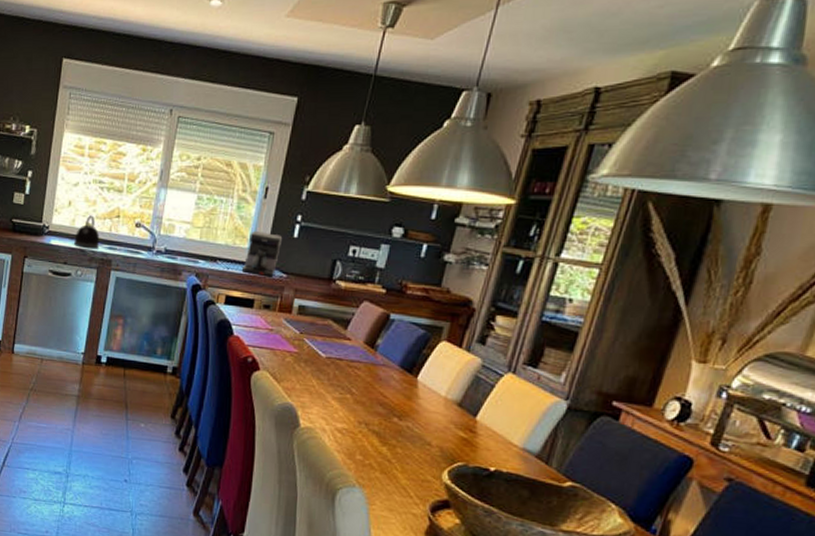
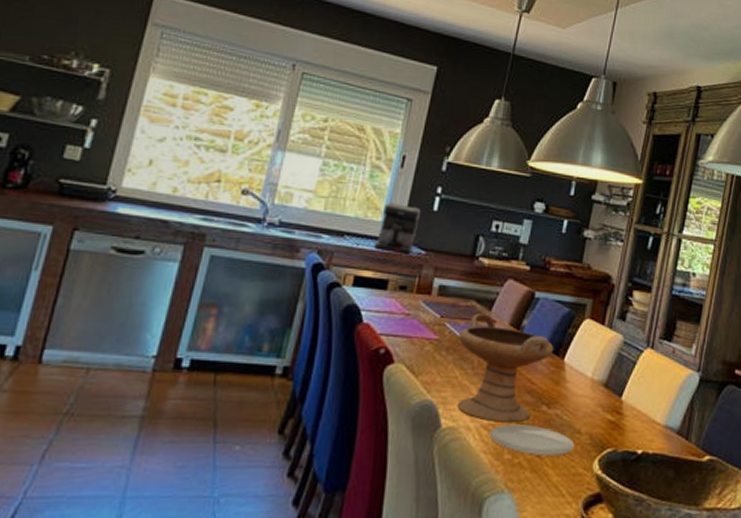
kettle: present [74,215,100,249] -> none [153,178,191,220]
decorative bowl: none [314,331,408,430] -> present [457,313,554,423]
plate: none [343,430,425,463] -> present [489,424,575,457]

